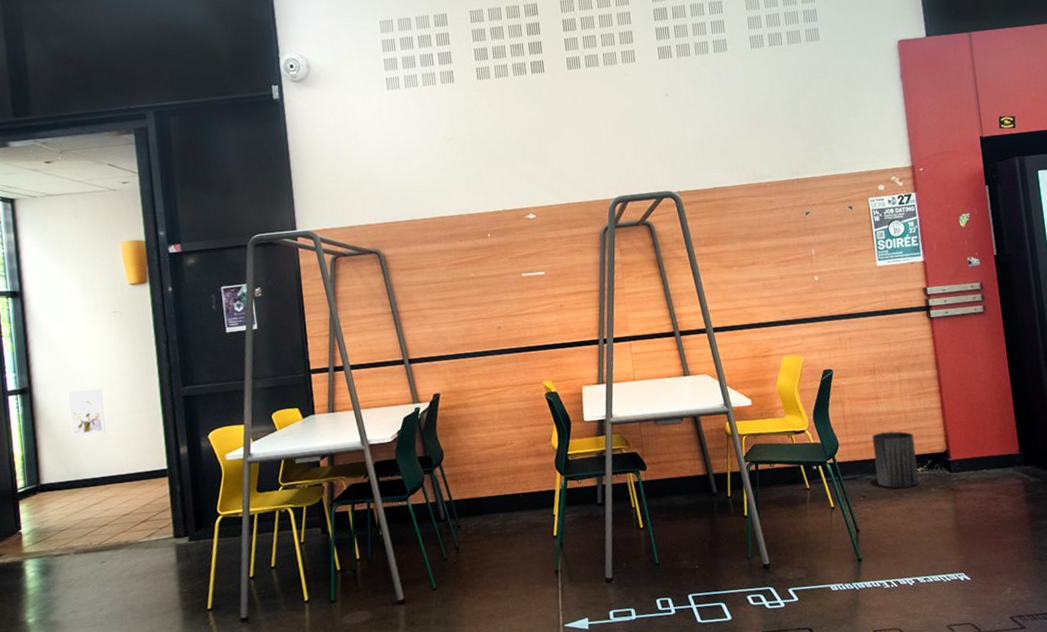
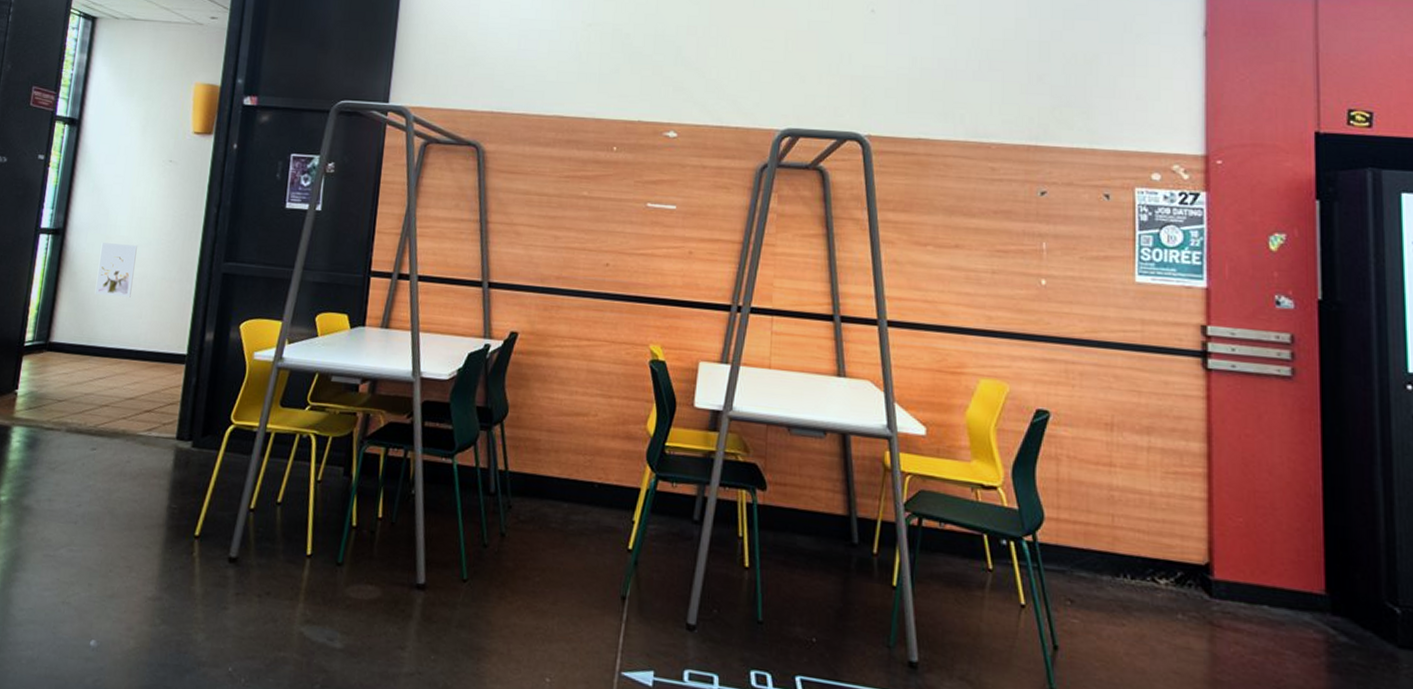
trash can: present [872,431,919,488] -> none [1095,514,1159,604]

